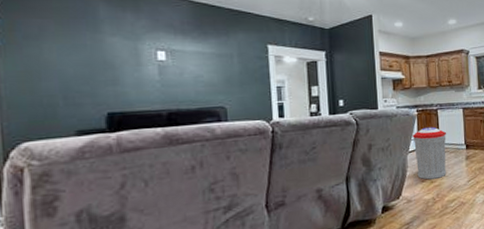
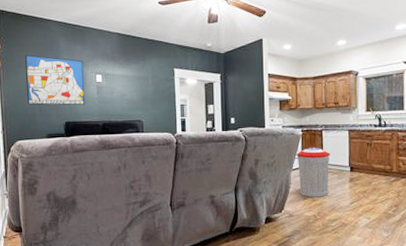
wall art: none [38,22,141,92] -> present [25,54,86,106]

